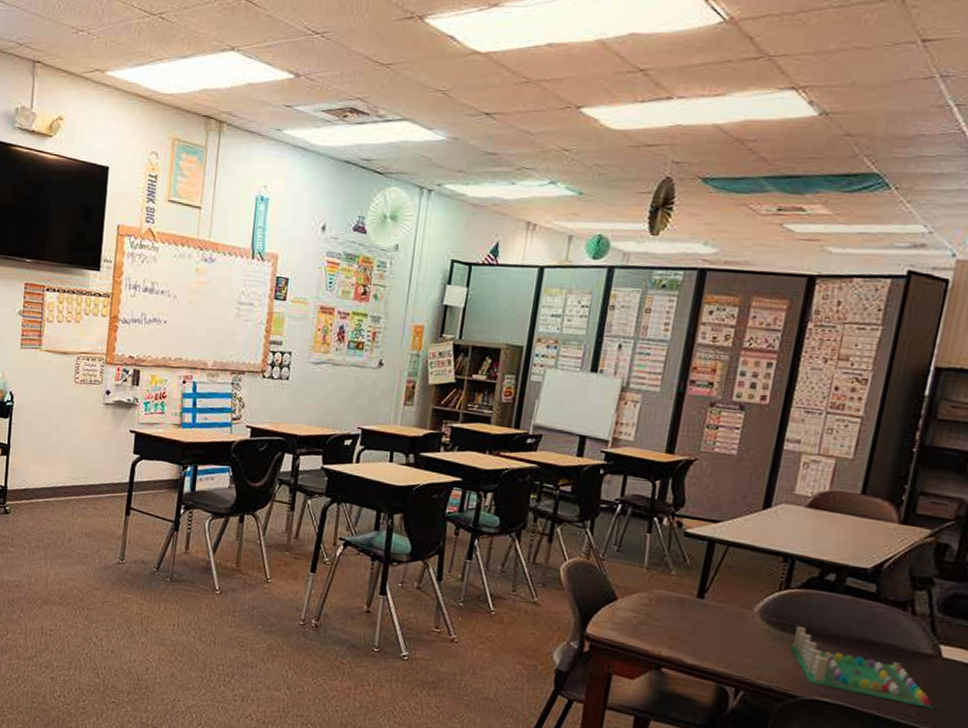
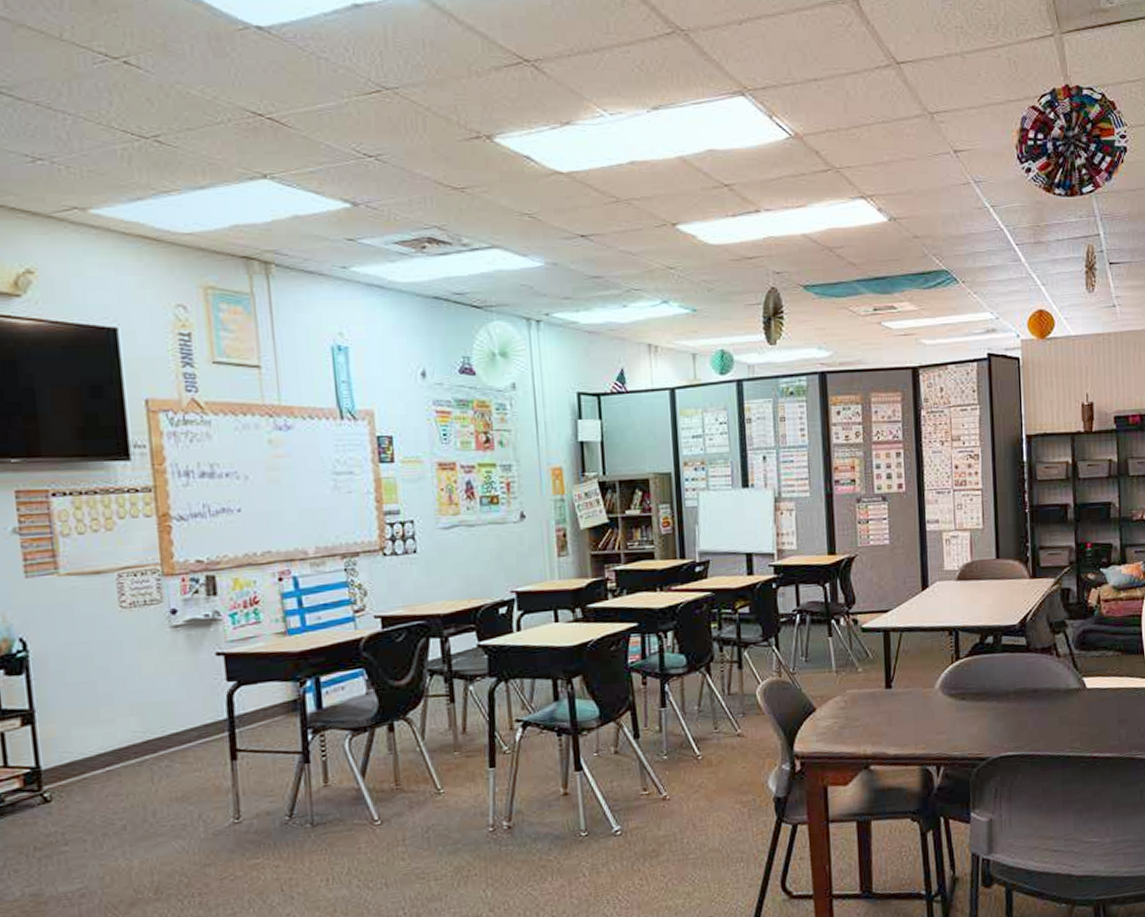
board game: present [789,625,934,709] -> none [971,691,1090,742]

